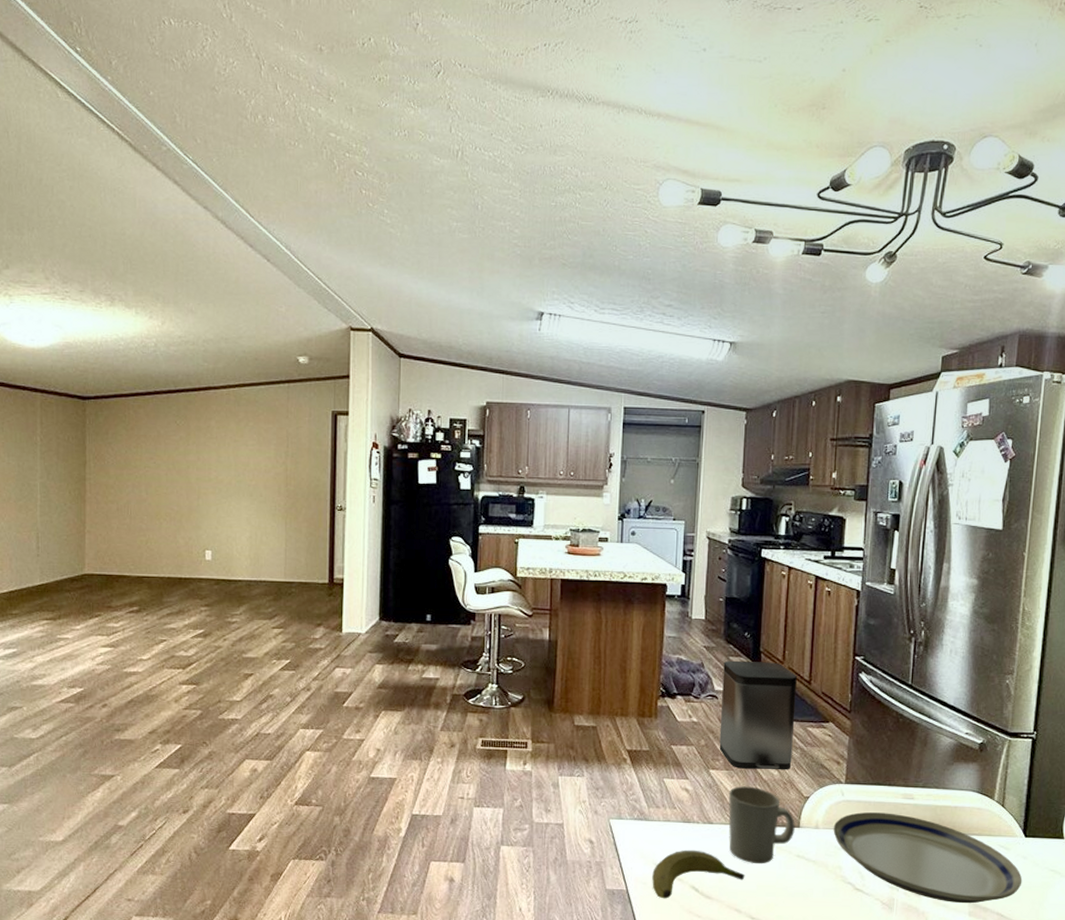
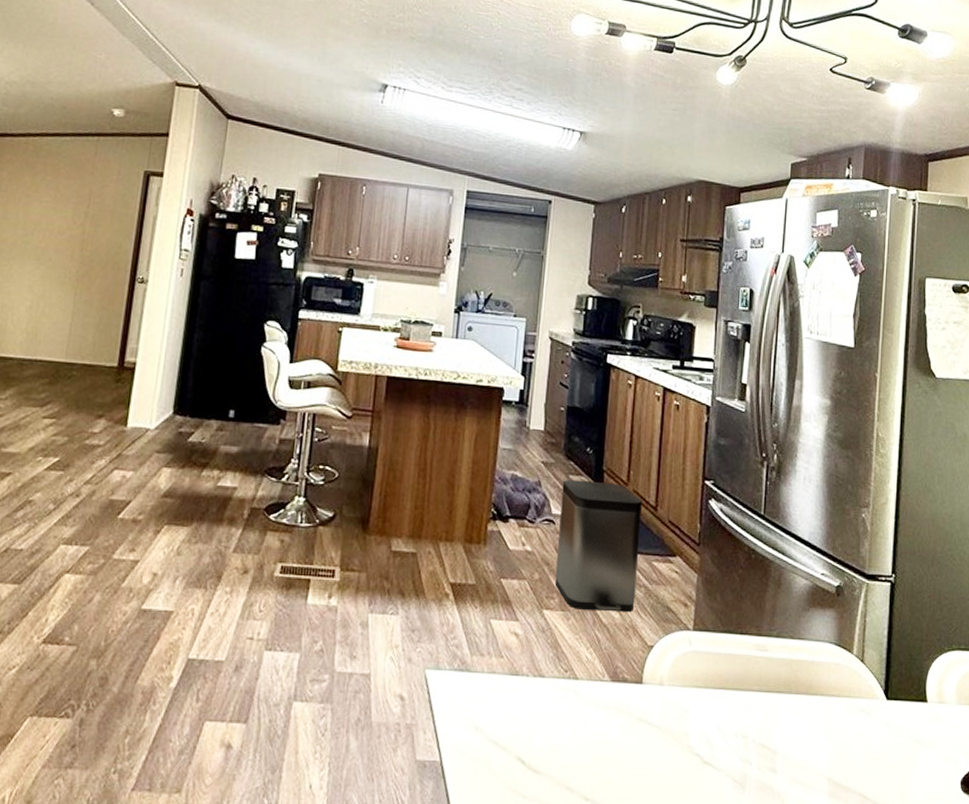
fruit: present [652,850,745,899] -> none [471,710,580,774]
mug: present [728,786,795,864] -> none [561,631,637,730]
plate: present [833,812,1022,904] -> none [679,666,886,782]

